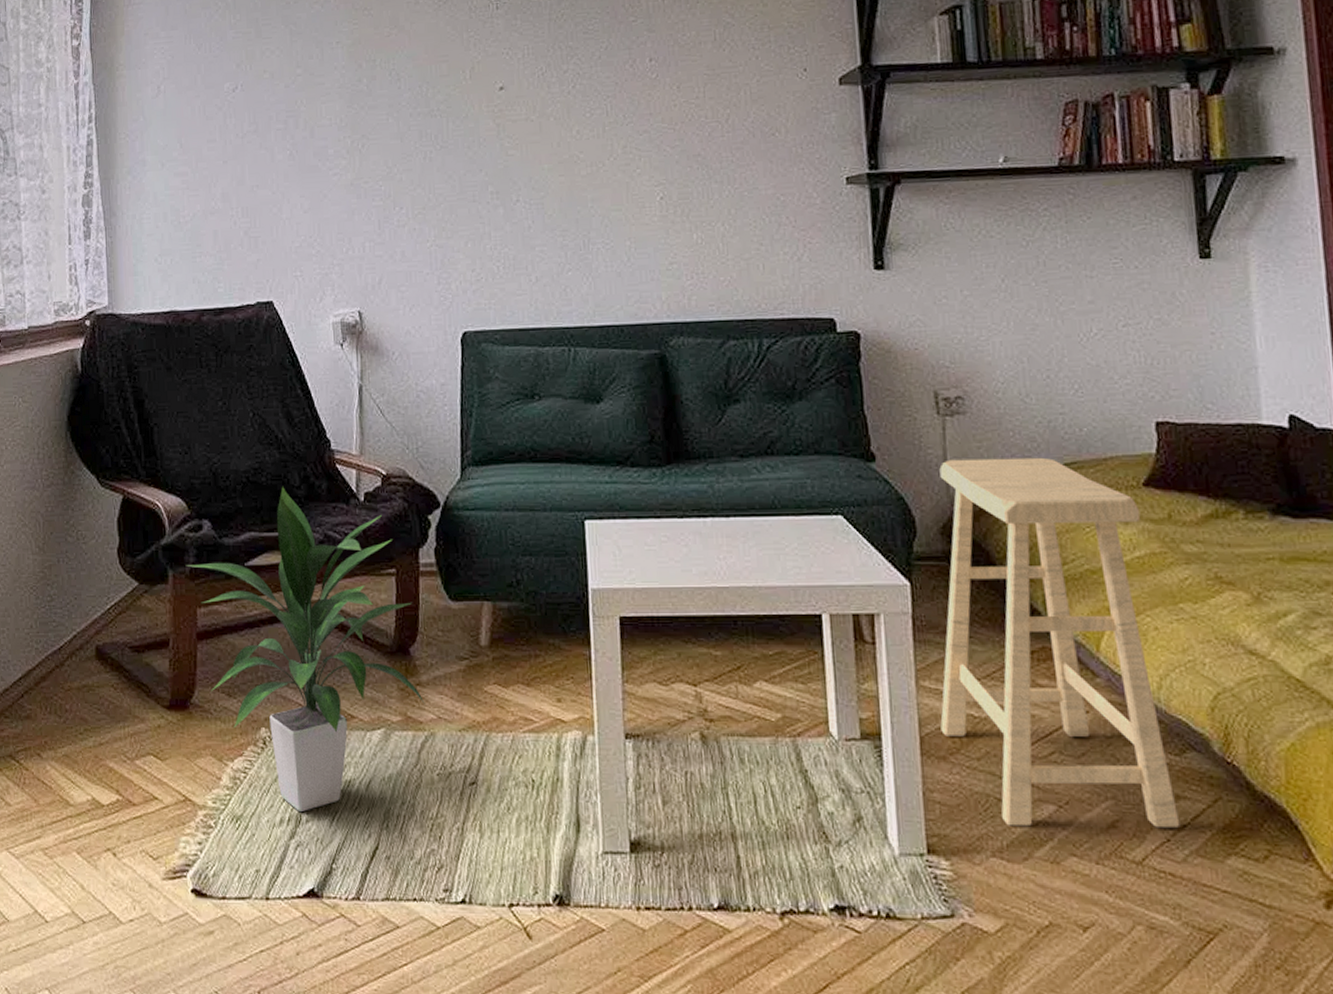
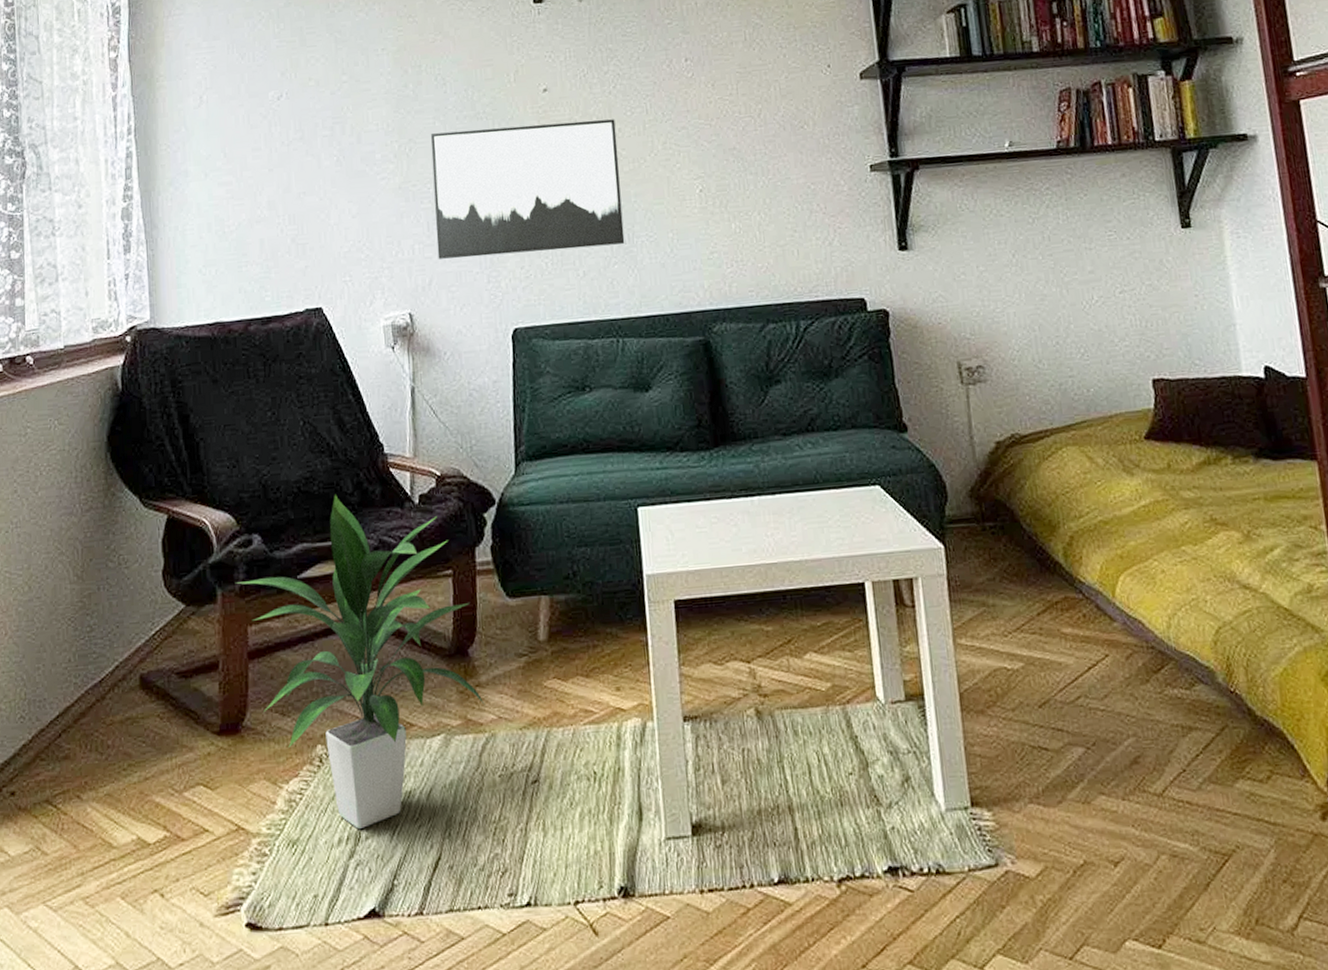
wall art: none [383,120,580,258] -> present [430,119,625,259]
stool: present [939,457,1180,829] -> none [965,418,1194,772]

